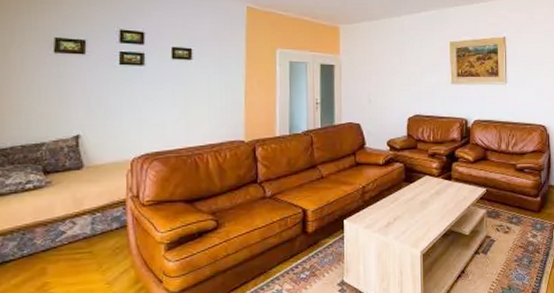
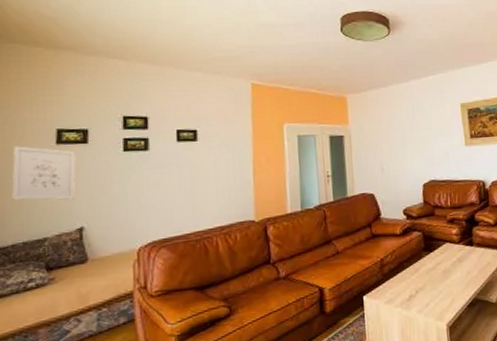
wall art: none [10,51,73,109] -> present [12,146,76,201]

